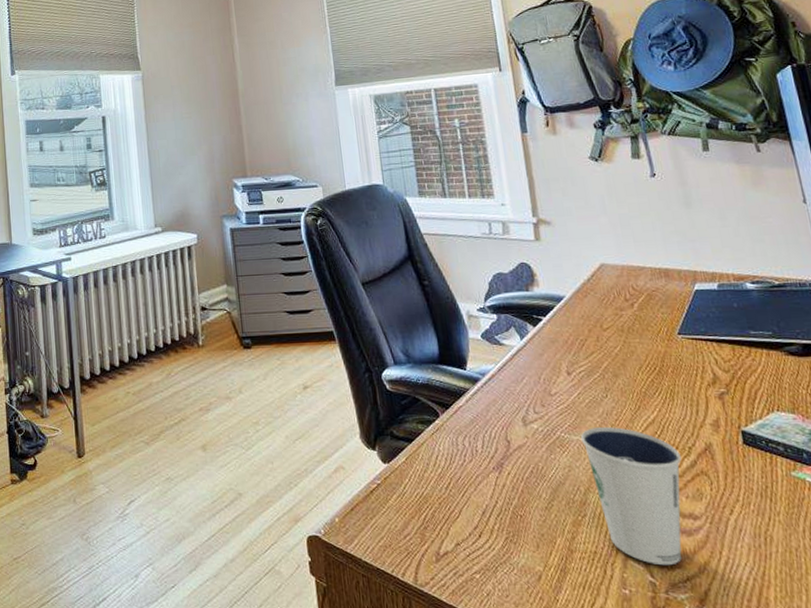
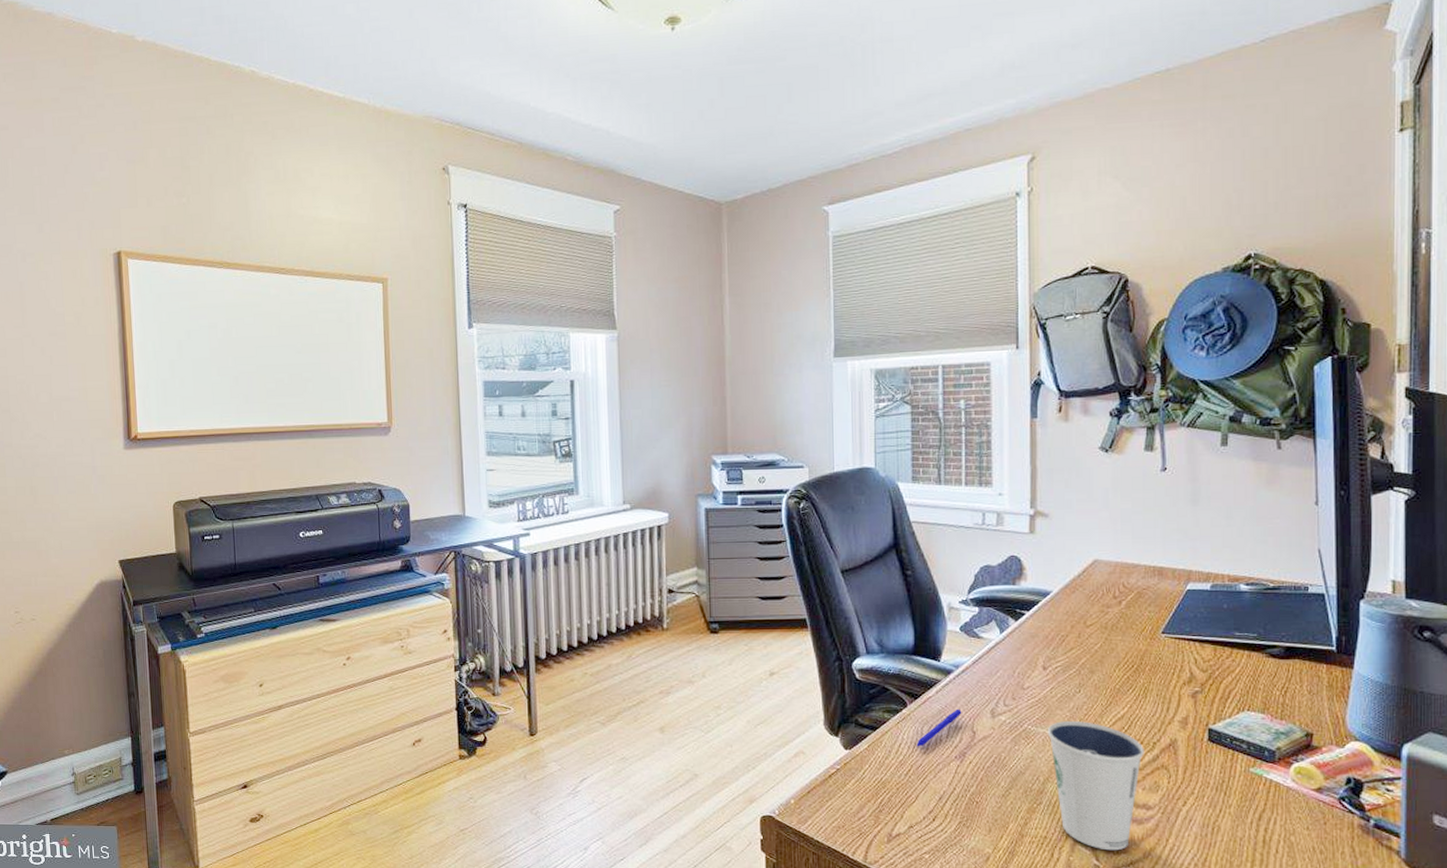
pen: none [453,417,494,458] -> present [916,709,962,746]

